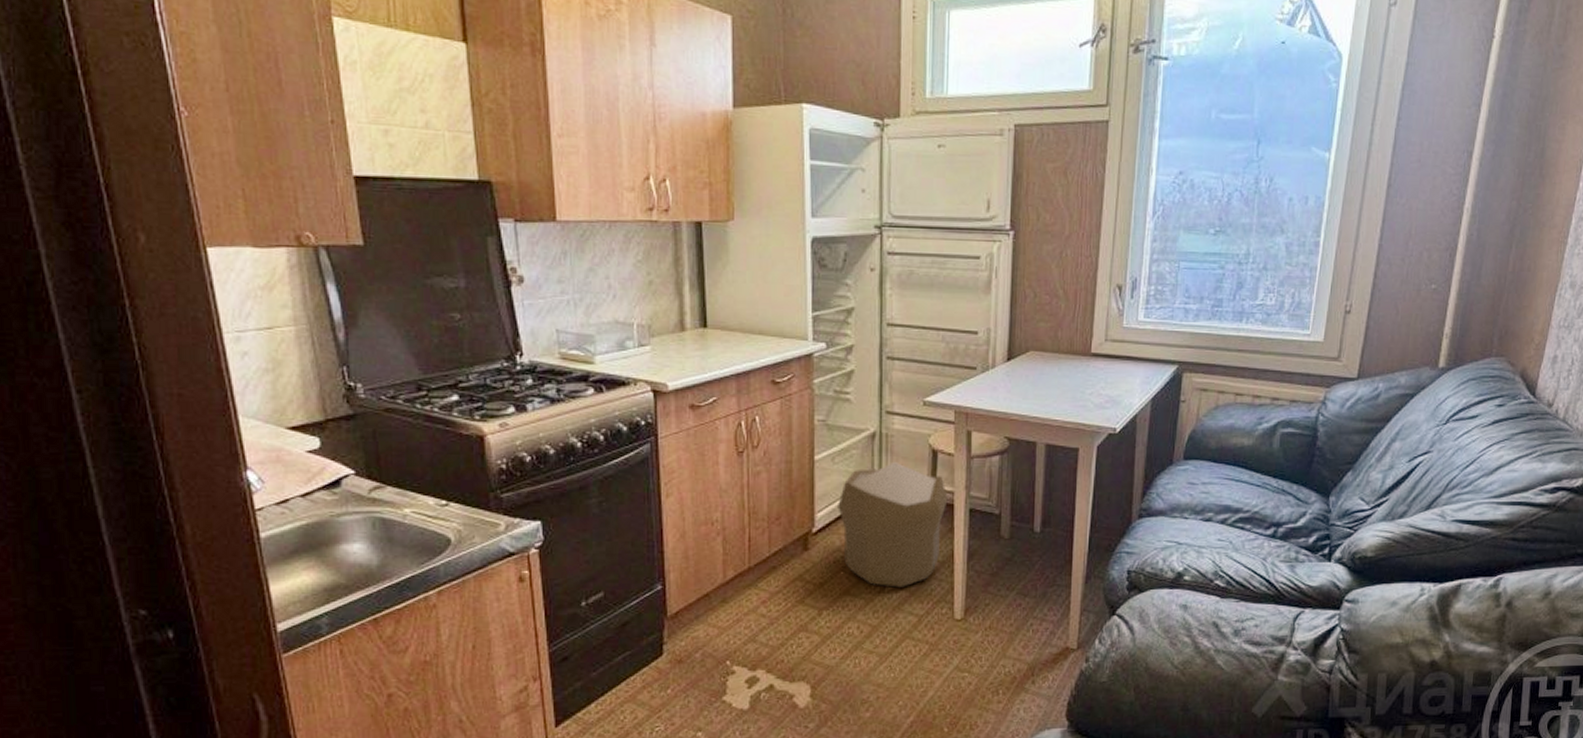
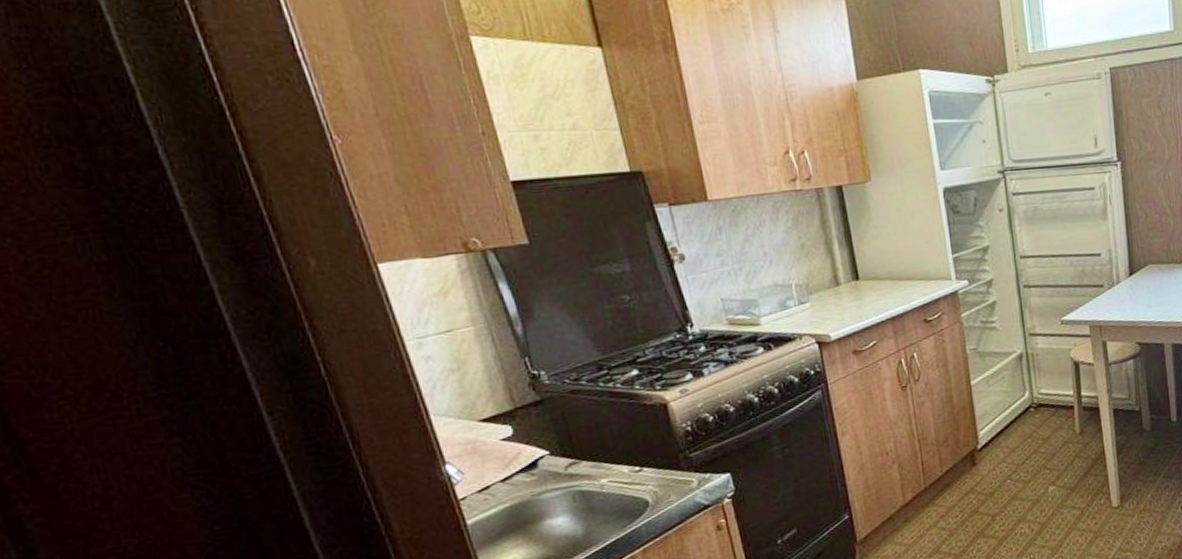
pouf: present [838,461,948,588] -> none [997,376,1094,488]

